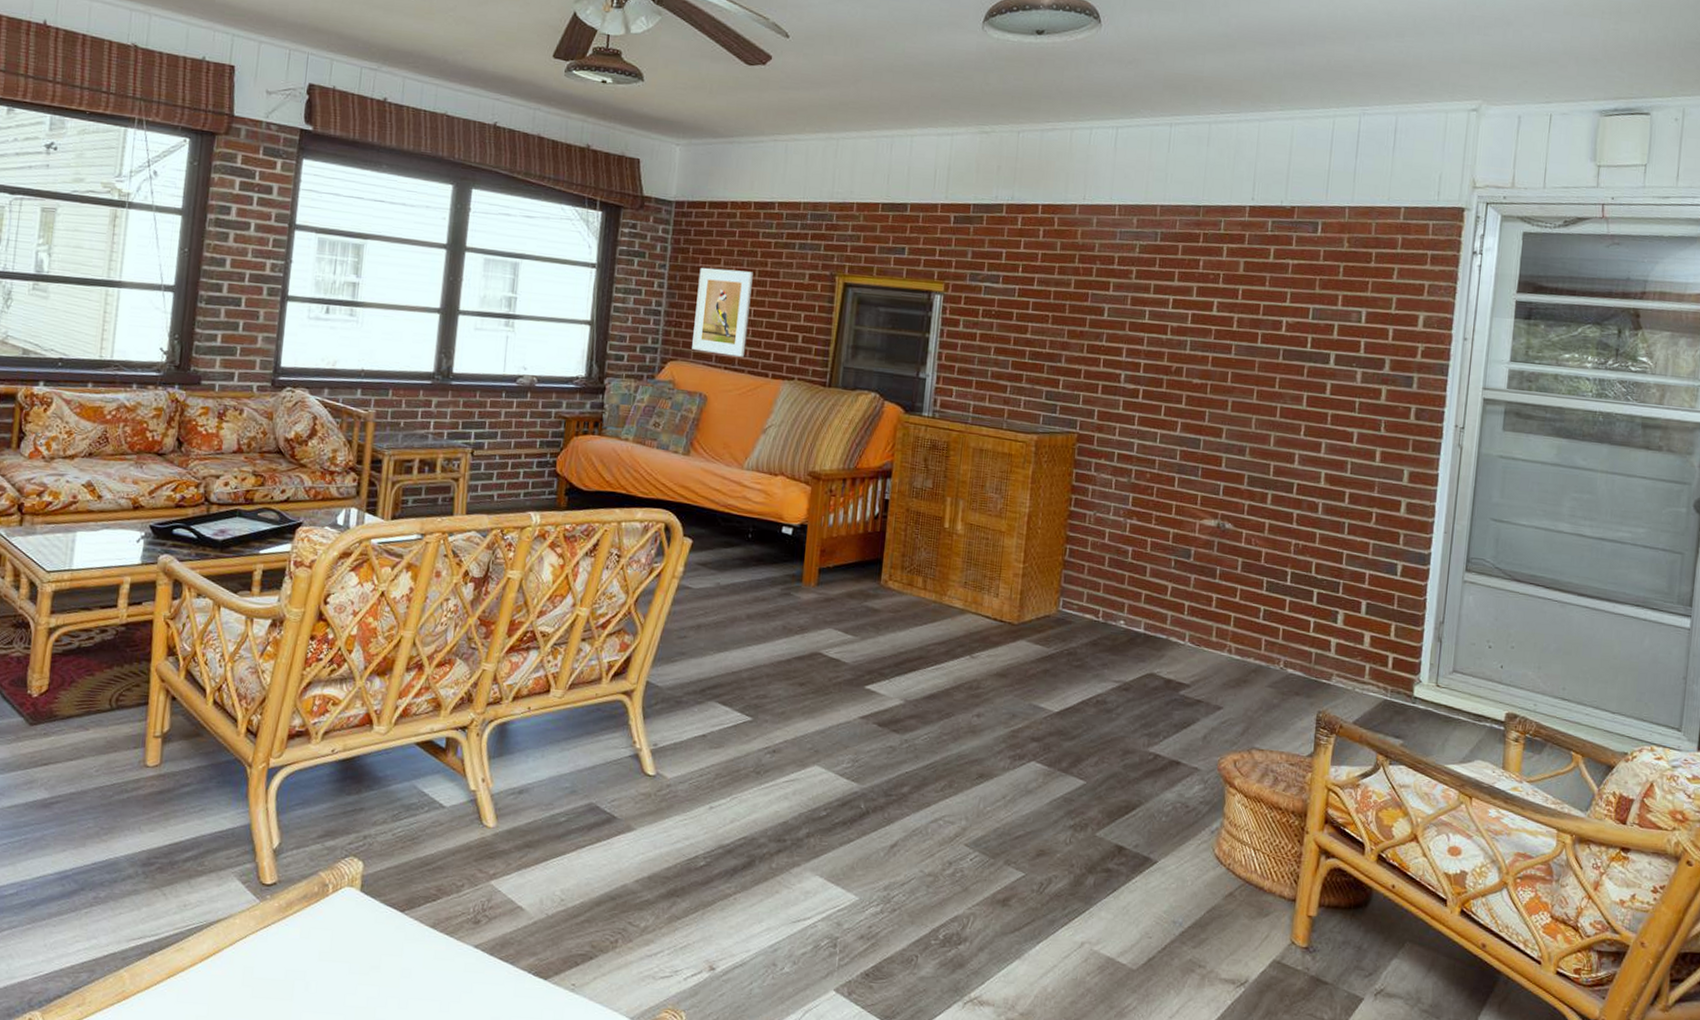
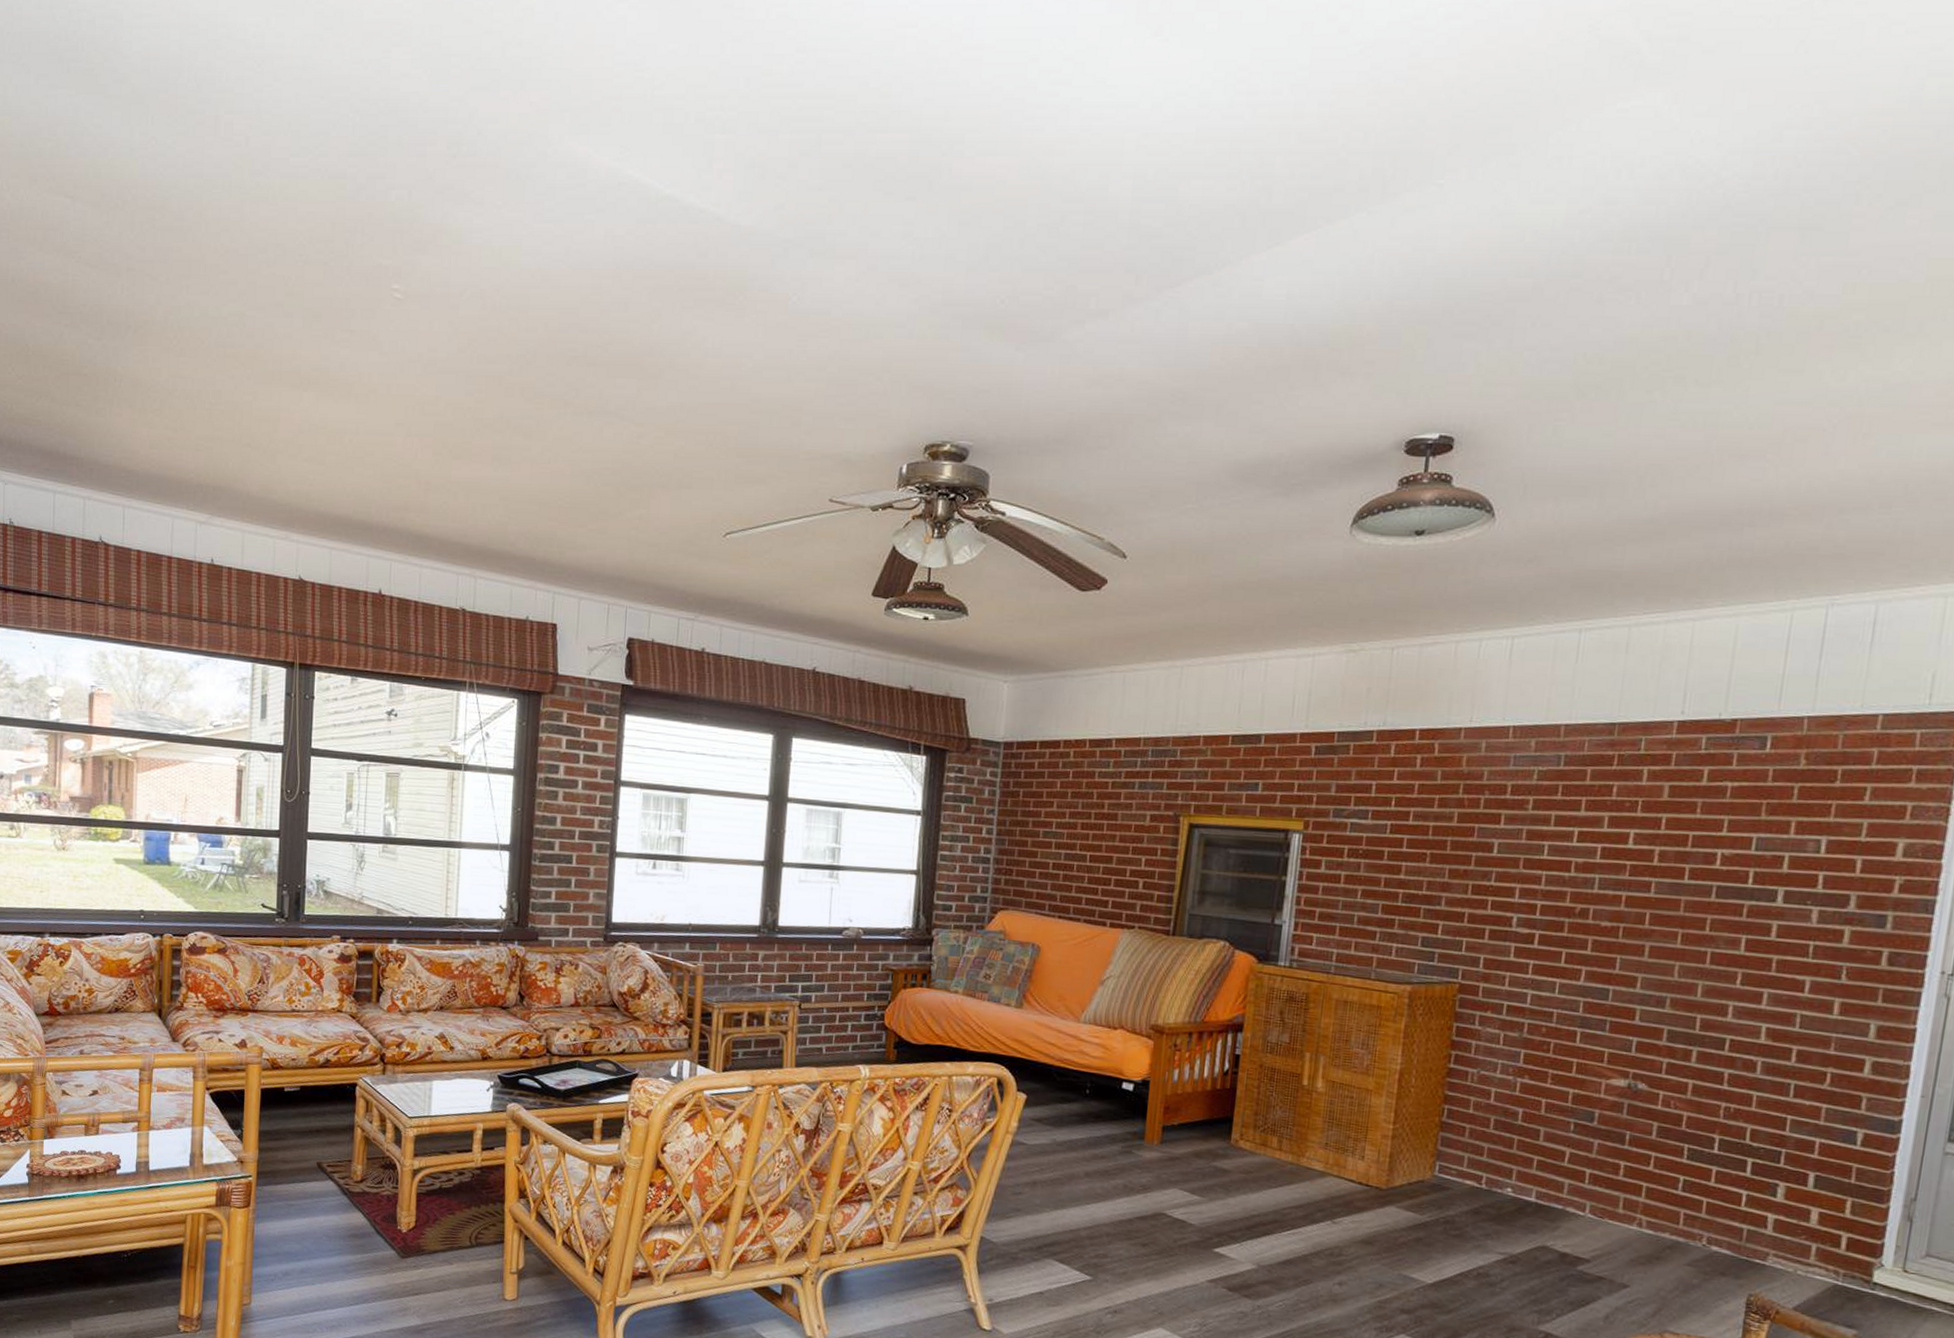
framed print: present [692,267,753,357] -> none [1023,811,1089,905]

